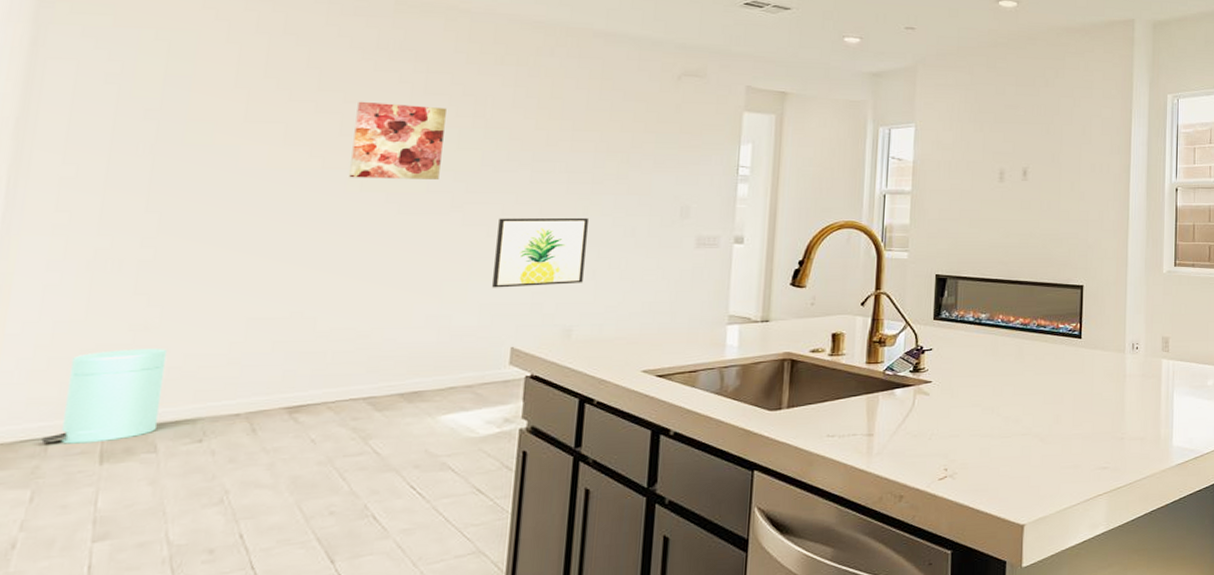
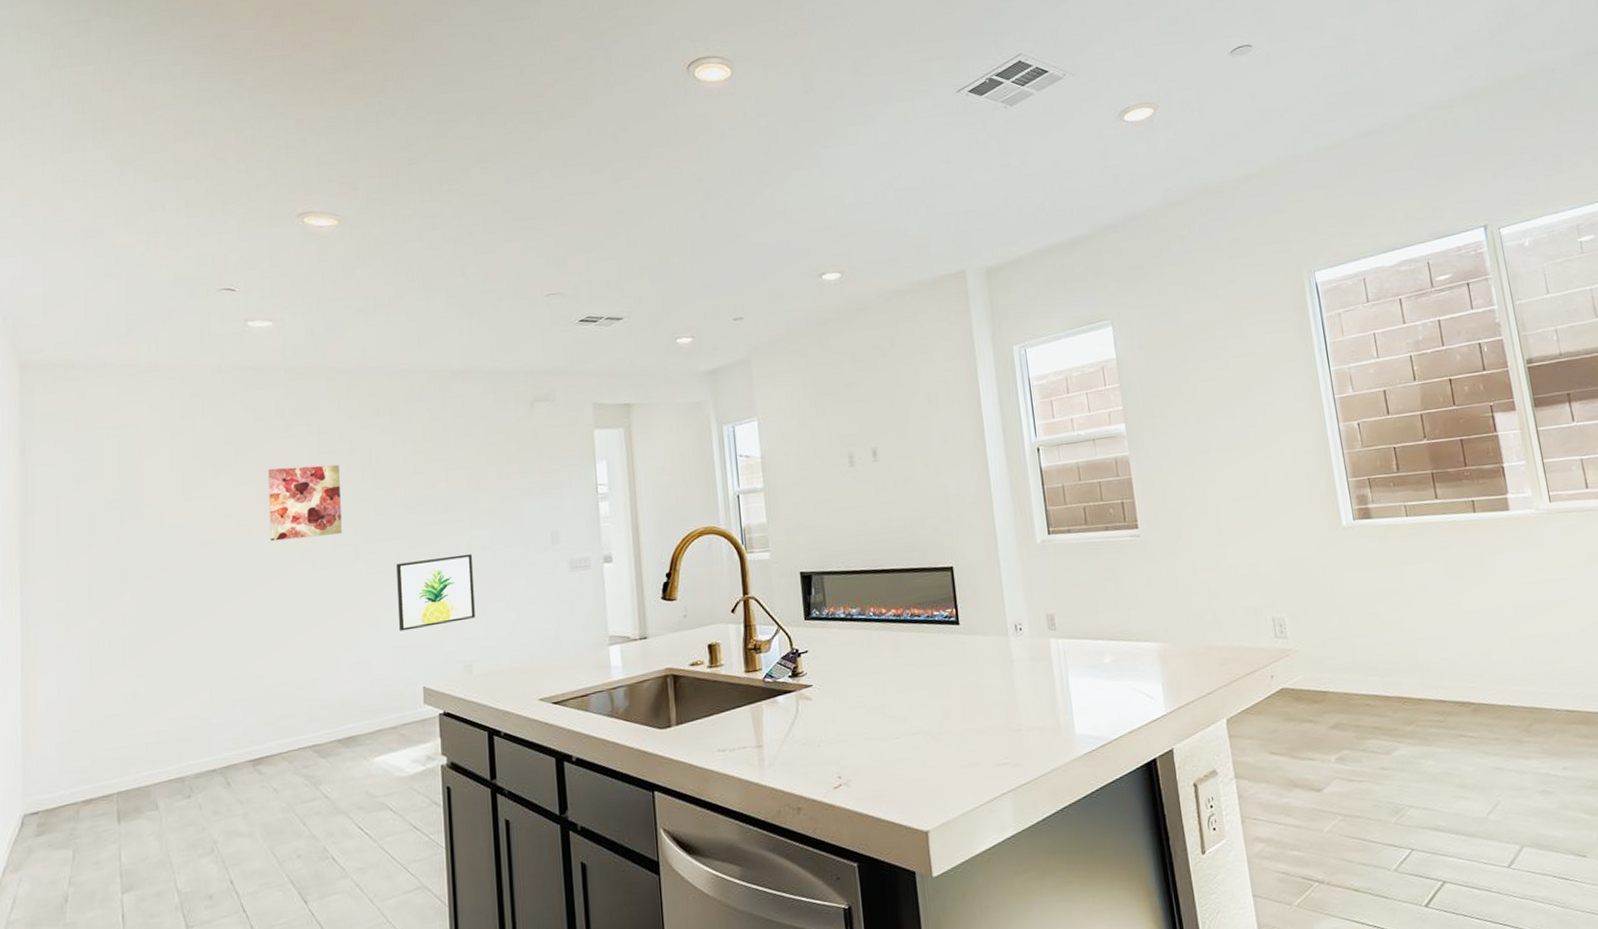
trash can: present [41,349,168,444] -> none [74,715,156,808]

